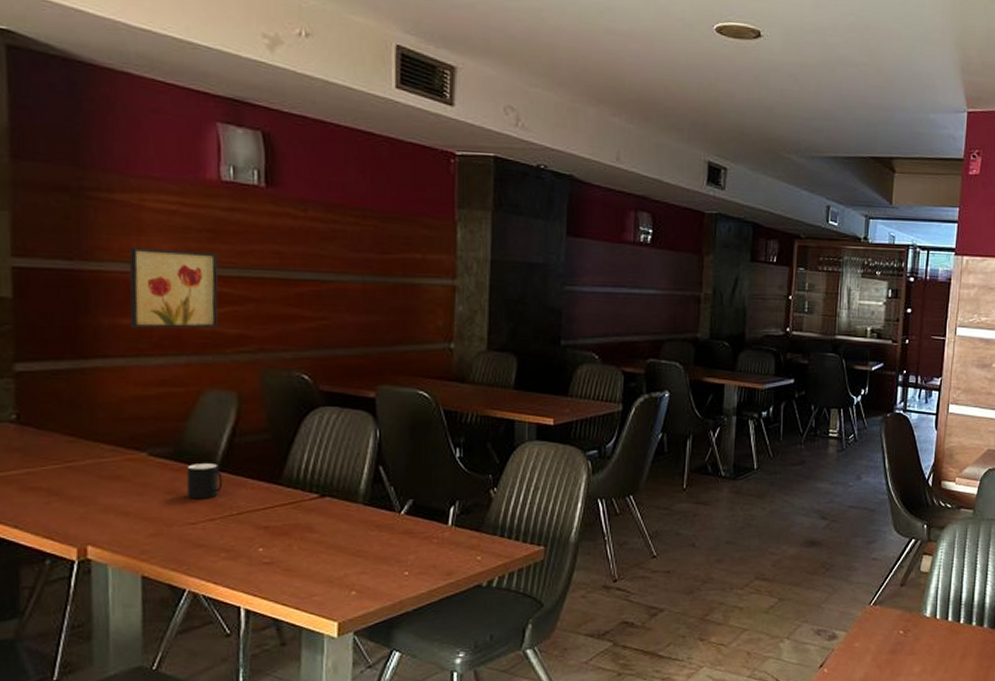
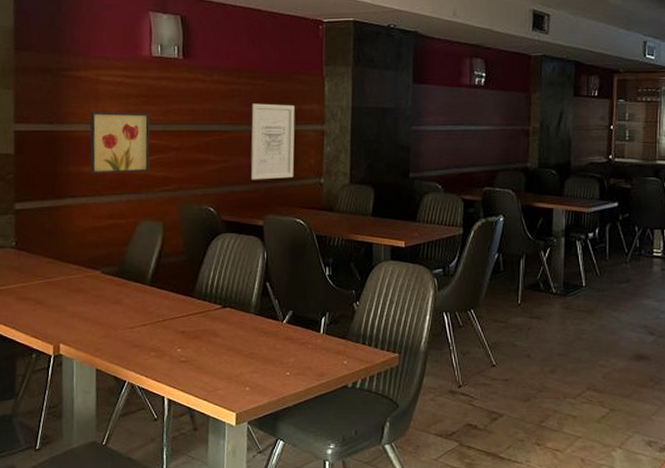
cup: present [186,464,223,499] -> none [127,280,153,308]
wall art: none [359,248,418,343] -> present [251,103,295,180]

